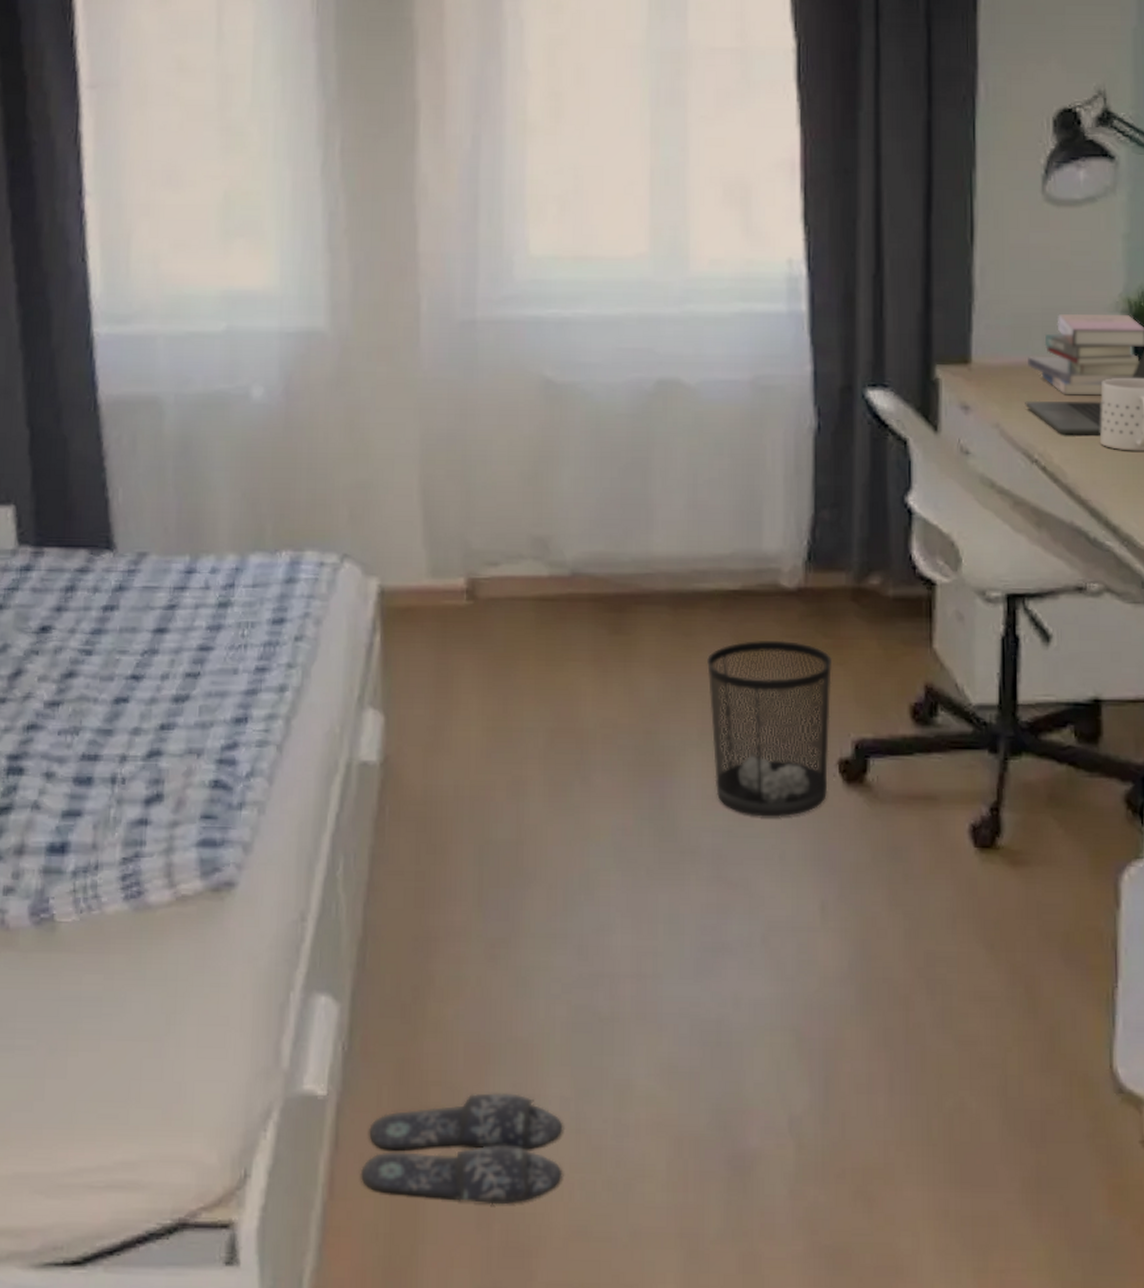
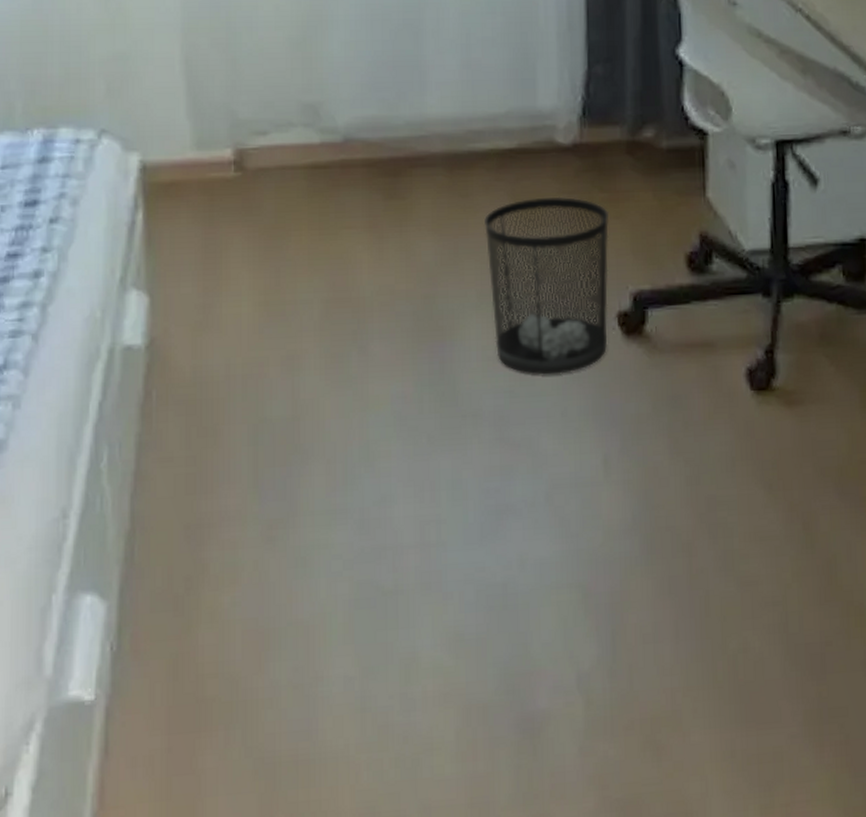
slippers: present [360,1093,563,1205] -> none [132,678,348,797]

